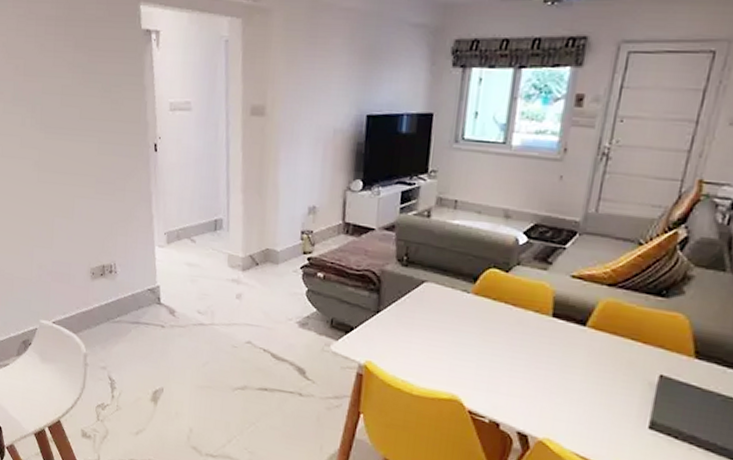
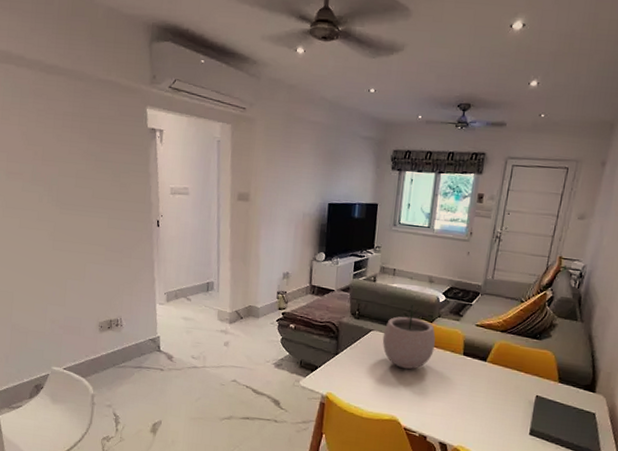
plant pot: none [439,248,513,334] -> present [382,305,436,369]

